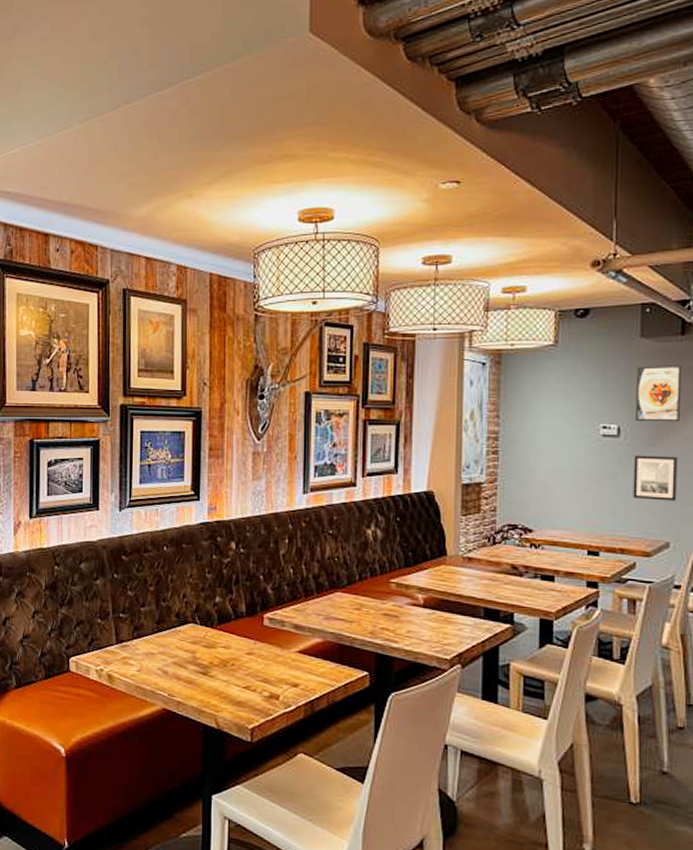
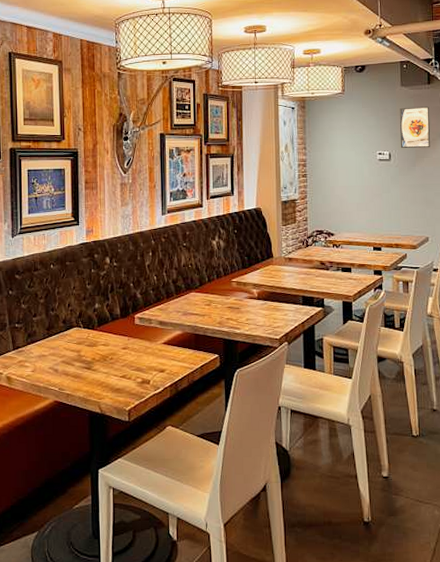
wall art: present [633,455,677,501] -> none [401,173,431,207]

